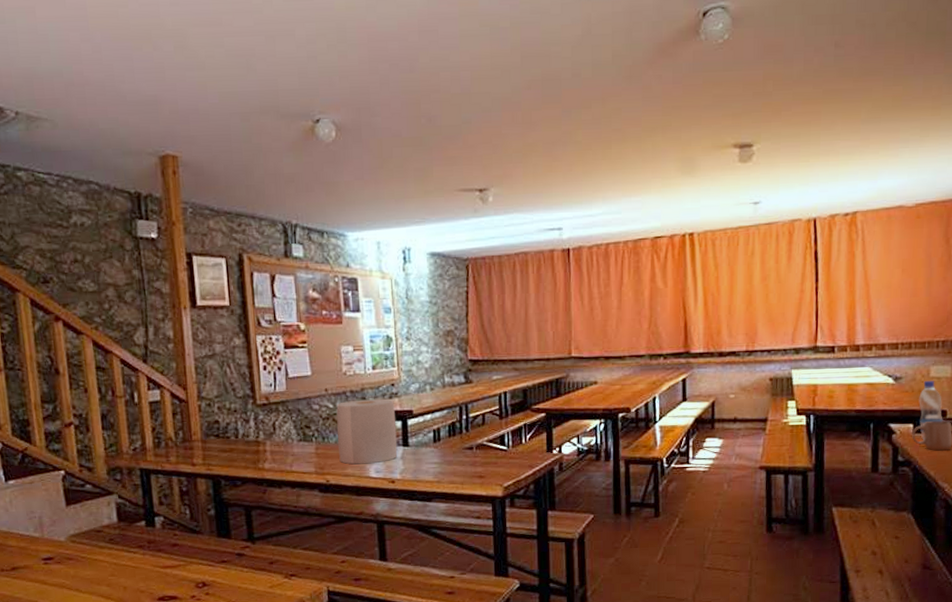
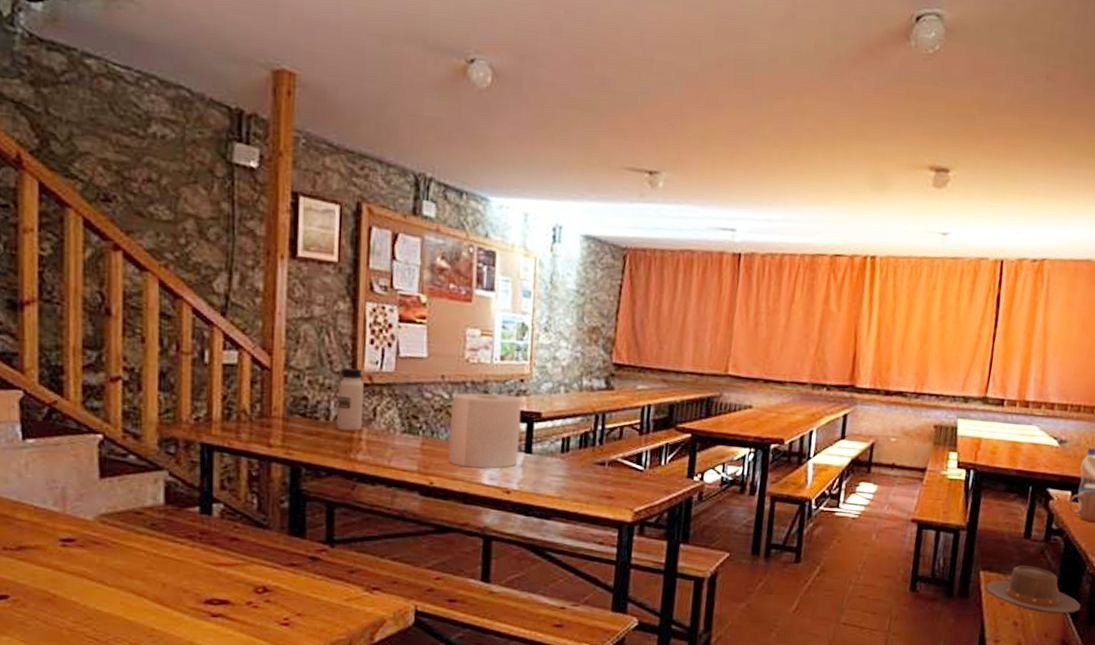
water bottle: none [242,392,265,445] -> present [337,368,364,431]
hat: none [839,498,938,540] -> present [985,565,1081,614]

